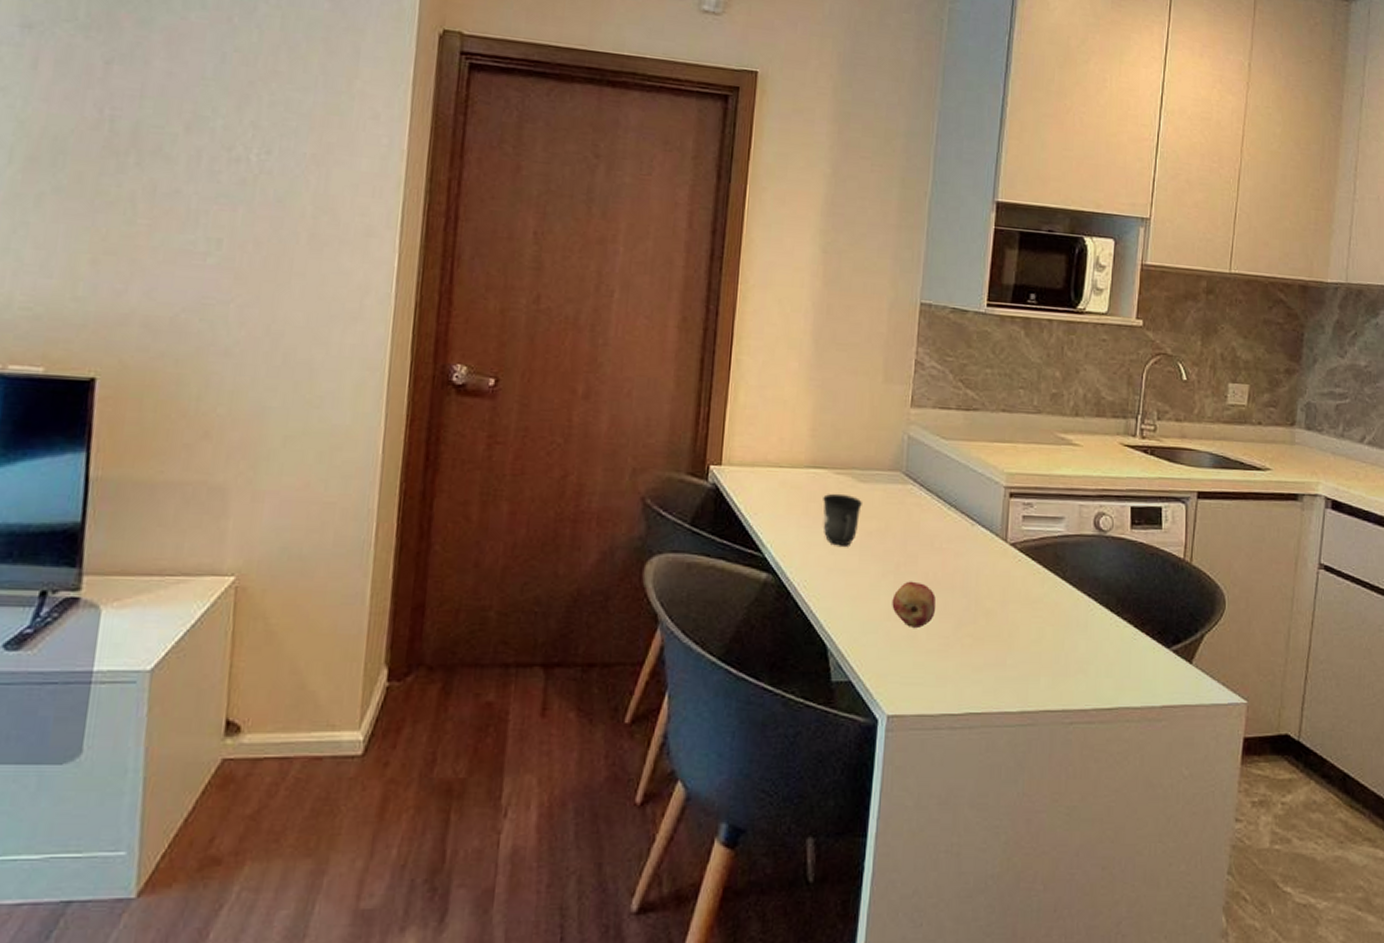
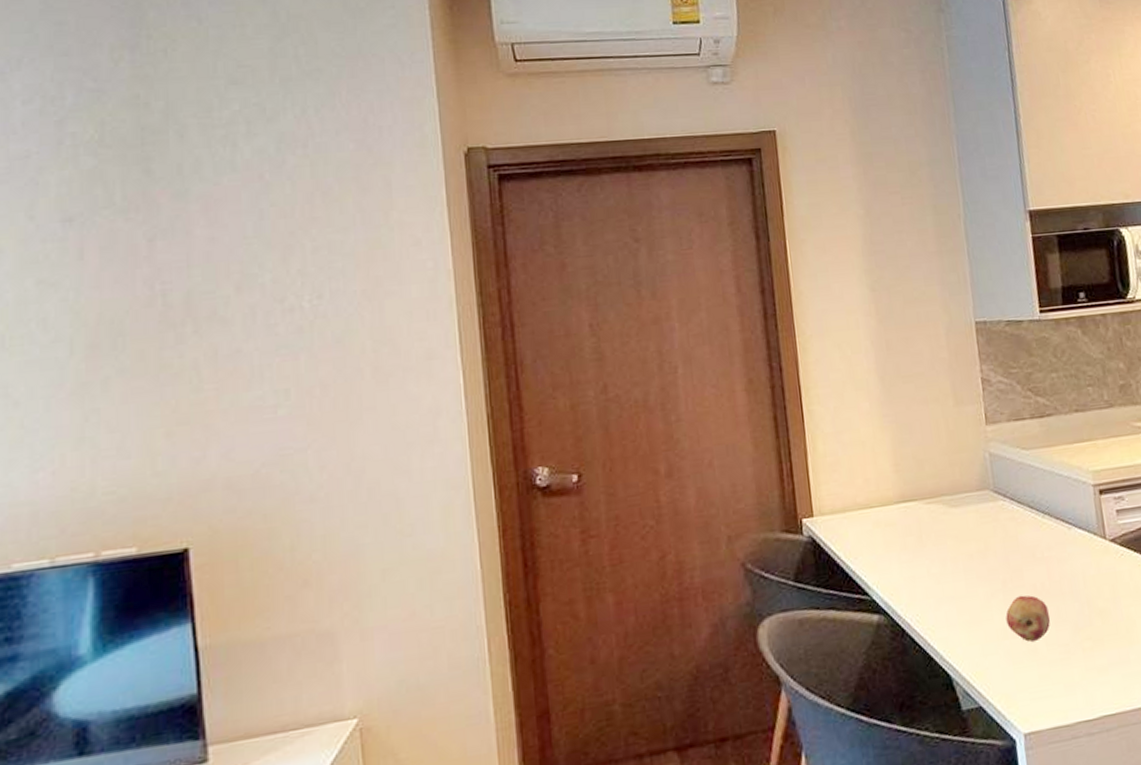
mug: present [823,493,862,546] -> none [918,522,959,574]

